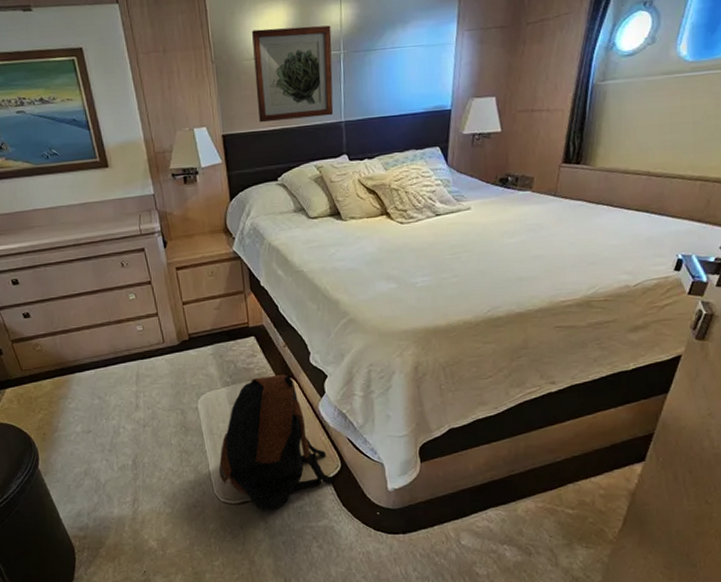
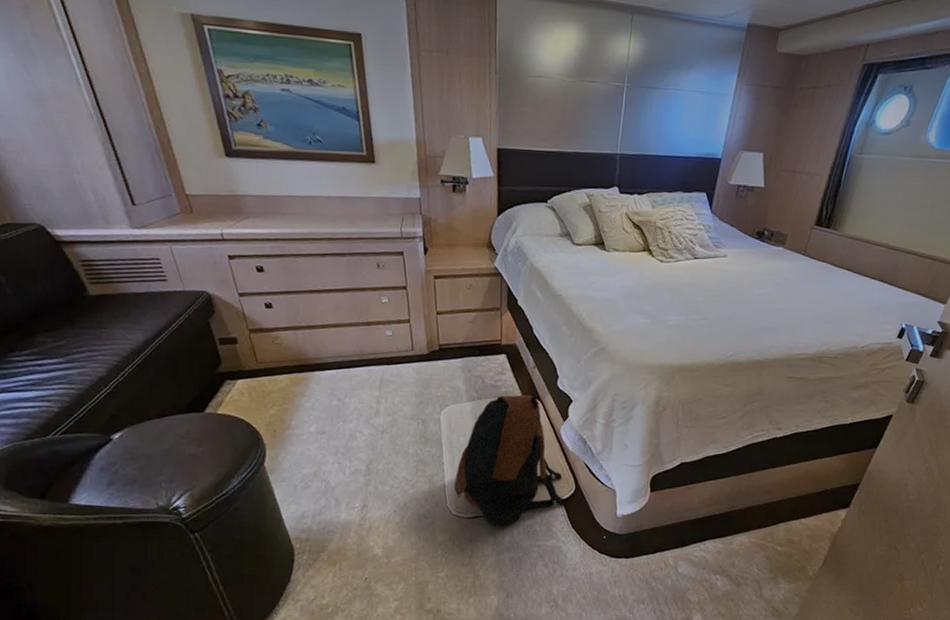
wall art: present [252,25,334,123] -> none [536,47,618,146]

